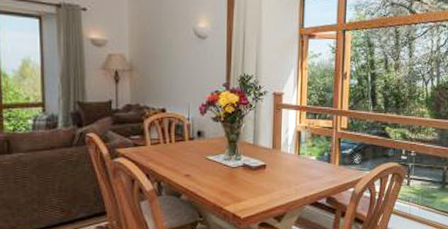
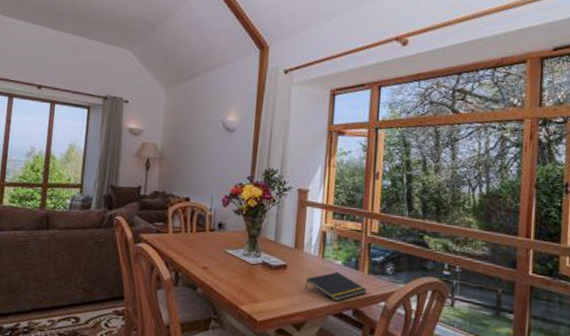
notepad: none [283,166,339,192] -> present [305,271,368,301]

